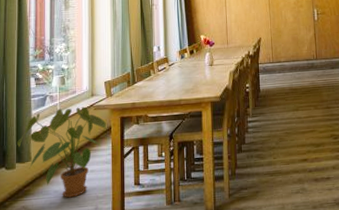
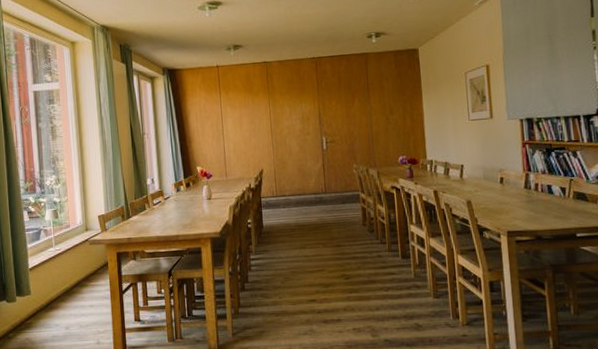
house plant: present [17,106,107,198] -> none [16,241,104,332]

